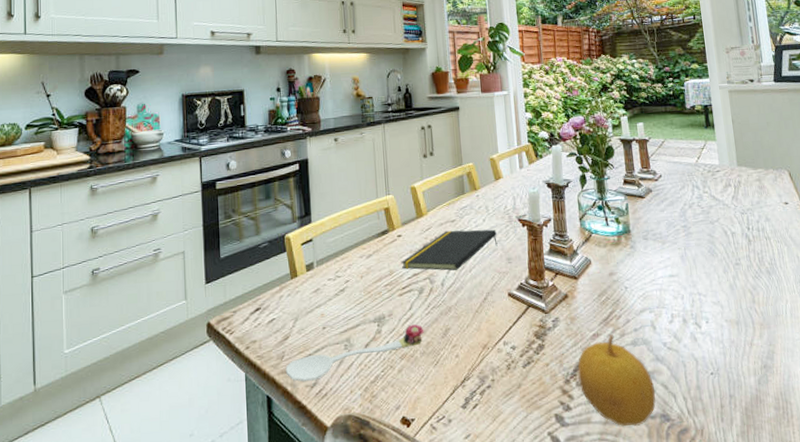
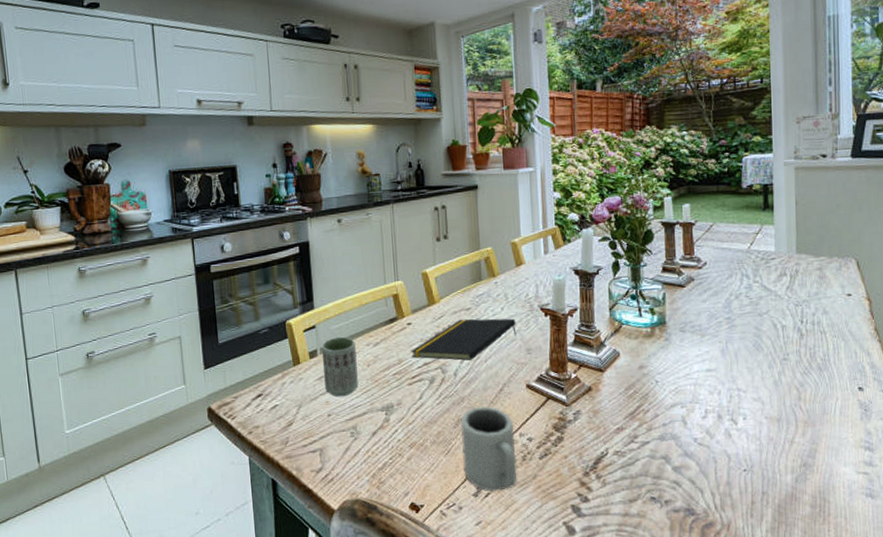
spoon: present [285,324,424,382] -> none [290,413,435,467]
cup: none [318,249,352,310] -> present [321,336,358,397]
cup: none [448,315,502,402] -> present [461,406,517,491]
fruit: present [577,334,657,427] -> none [598,429,682,519]

